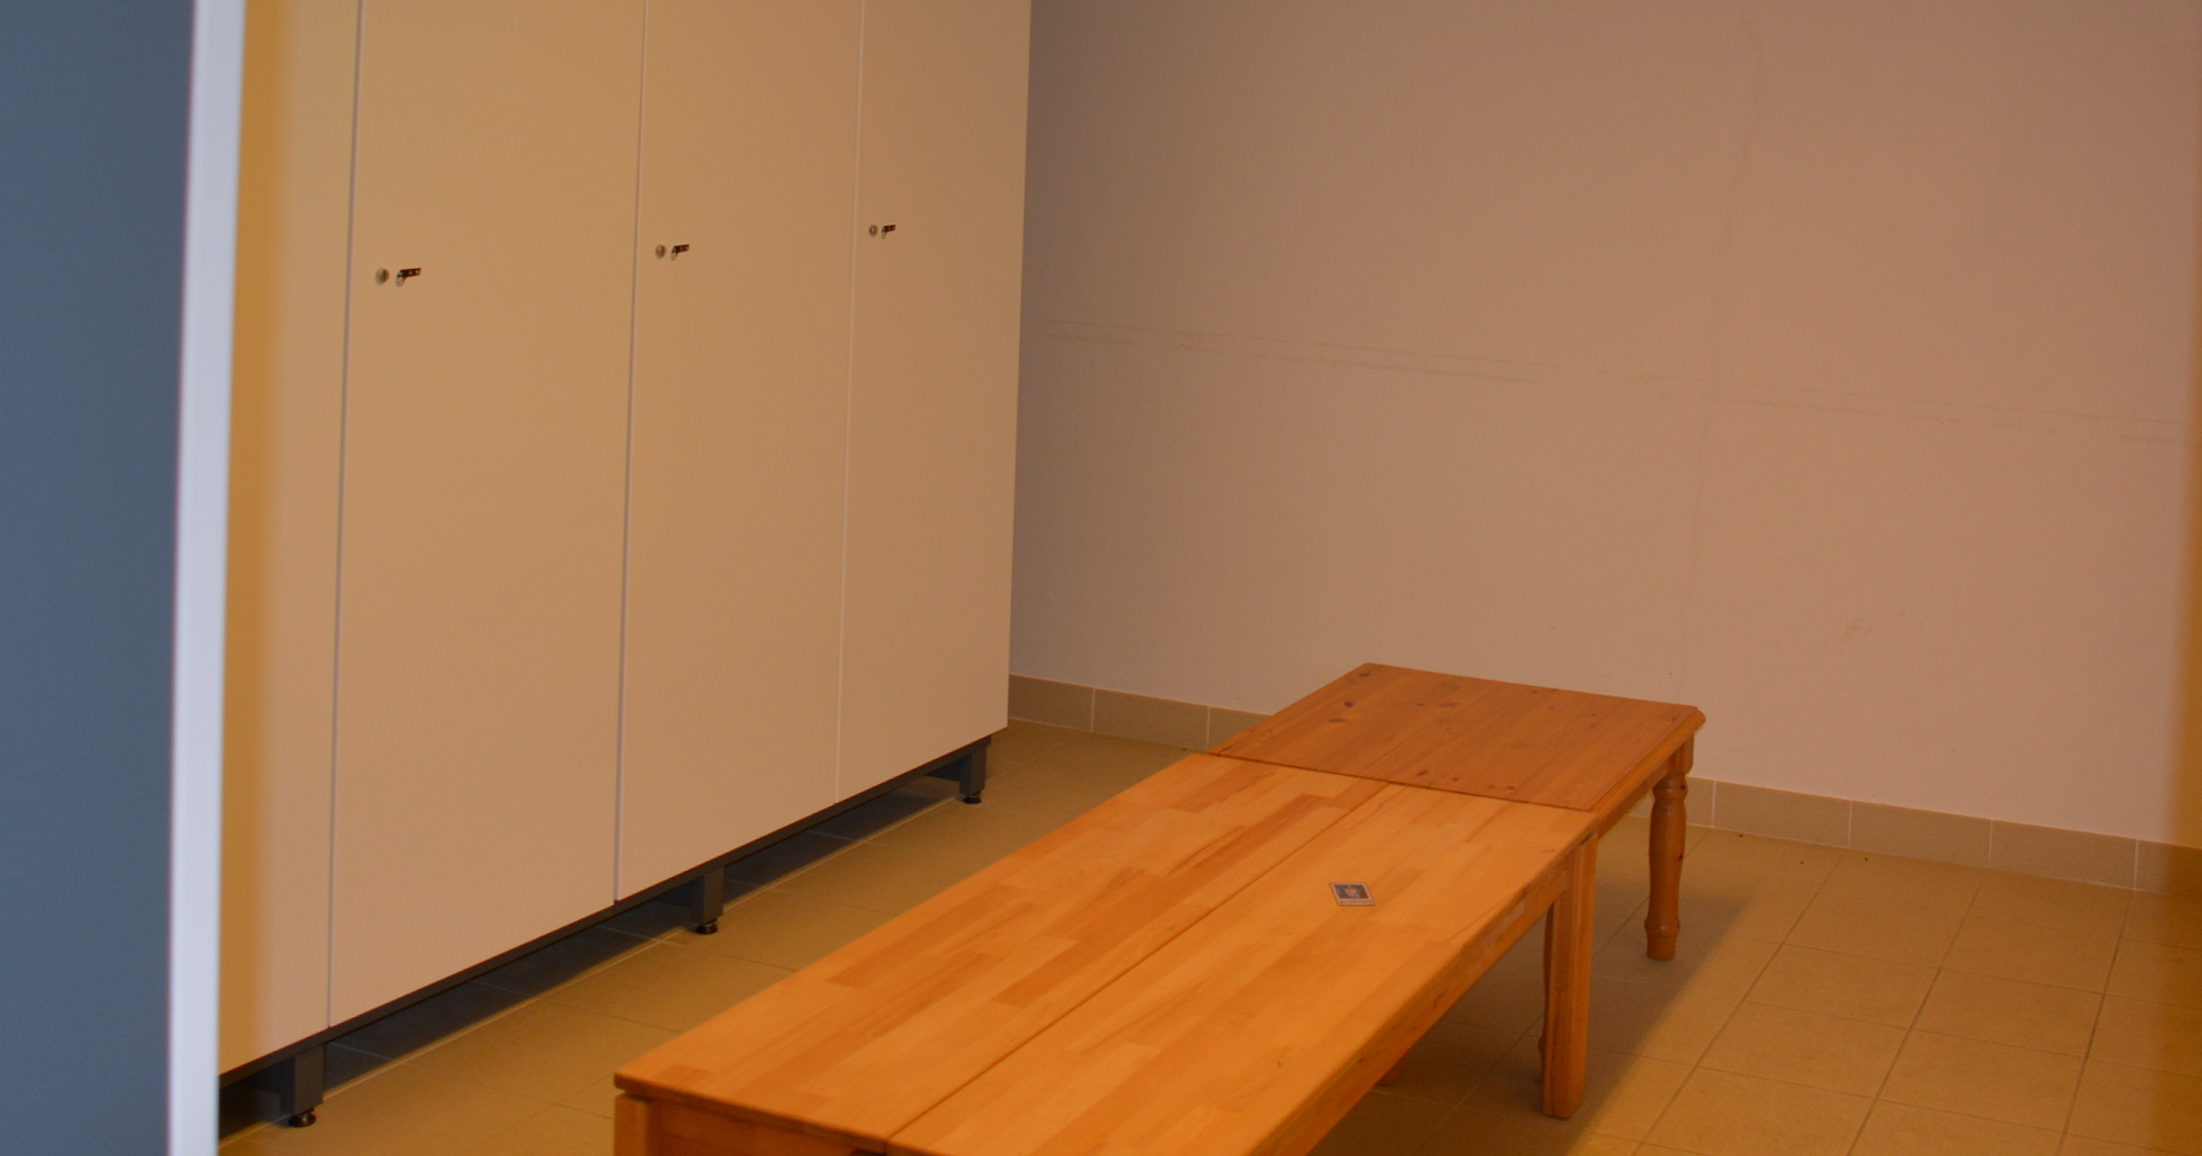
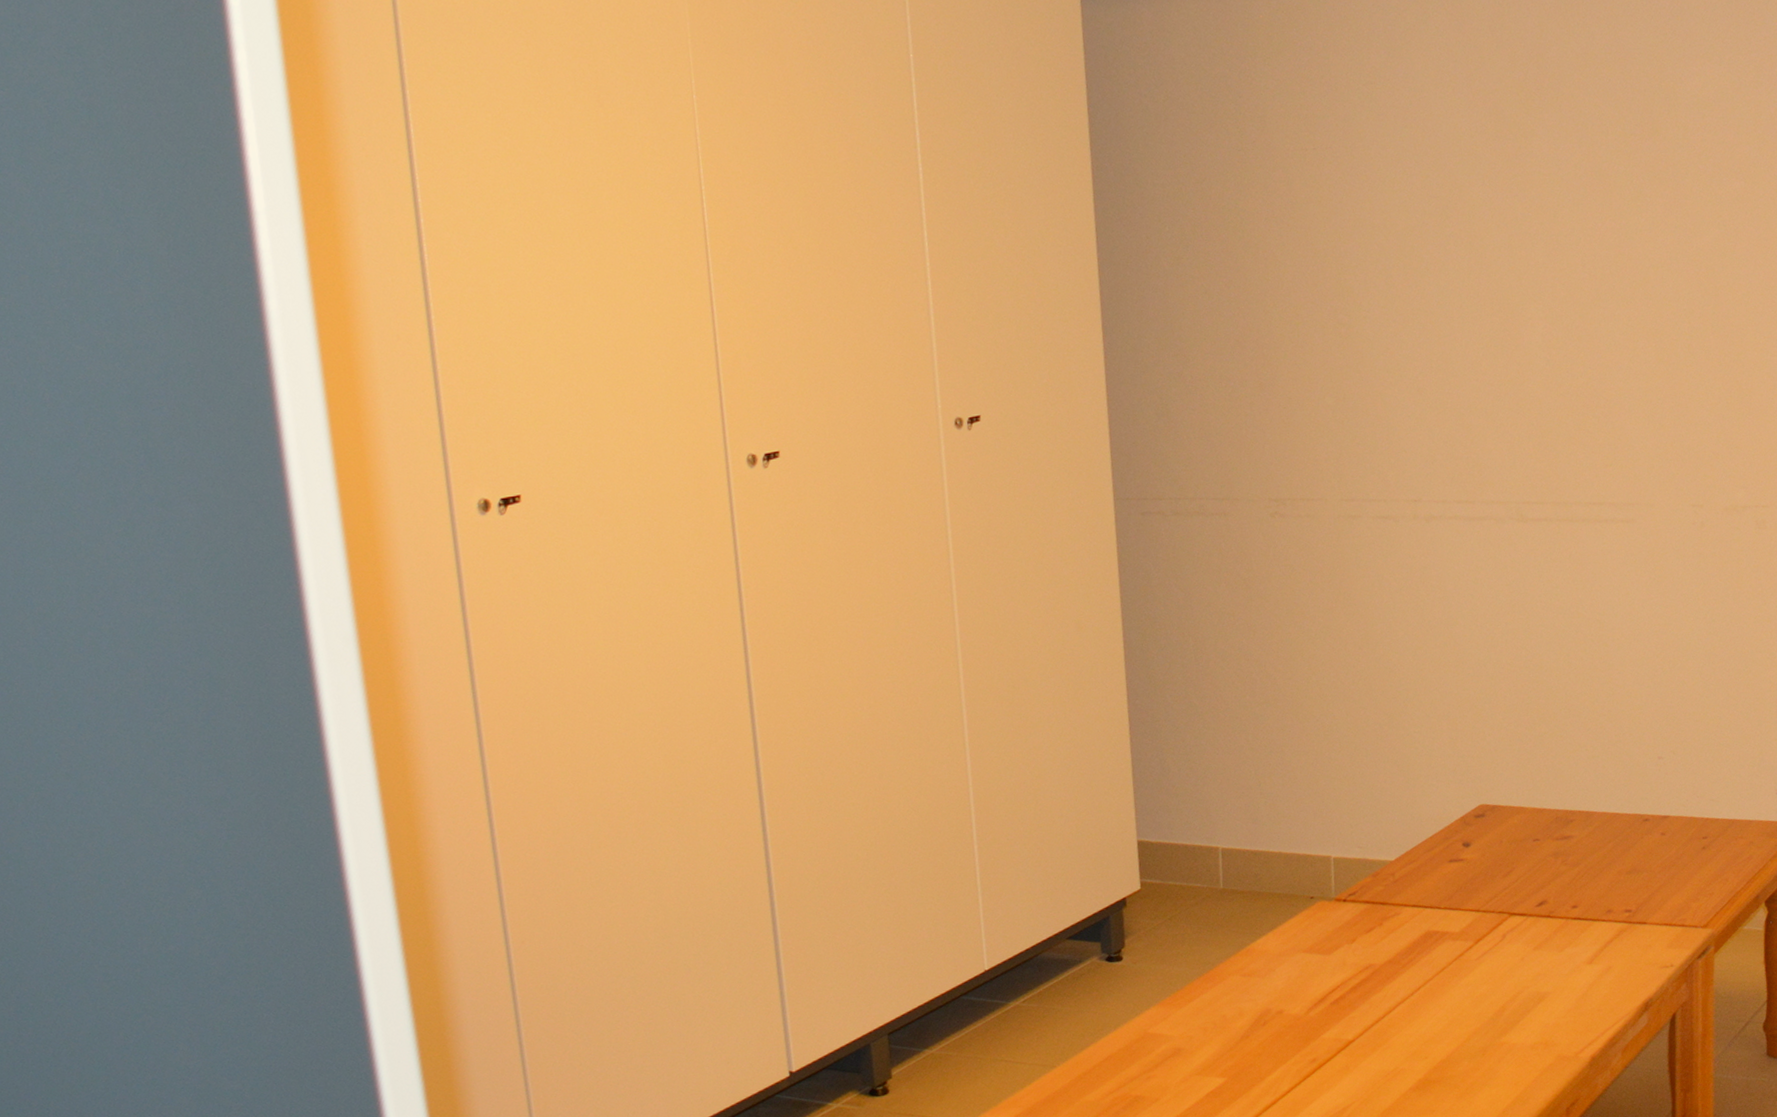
sports card: present [1329,880,1376,908] -> none [1460,1006,1506,1031]

